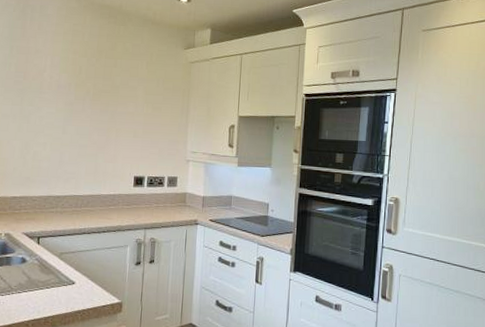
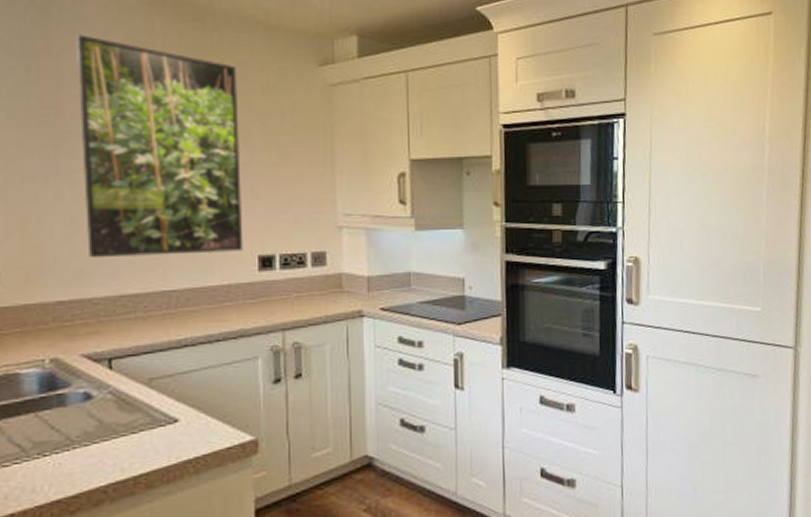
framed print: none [33,26,133,173] -> present [75,34,244,259]

